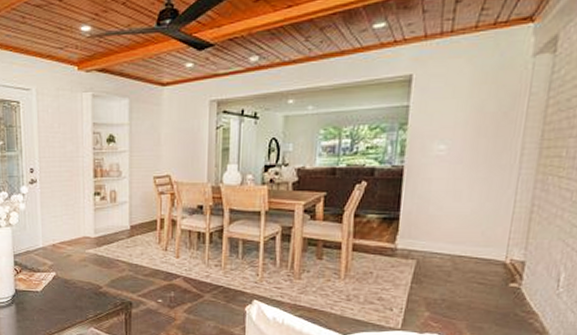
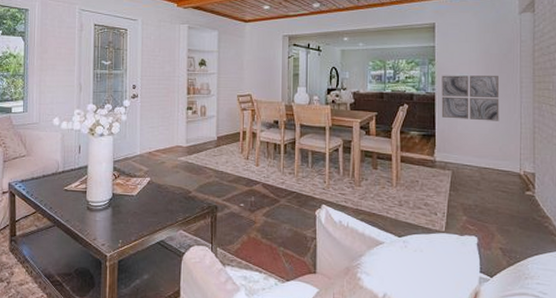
wall art: none [409,141,492,199] -> present [441,75,500,121]

